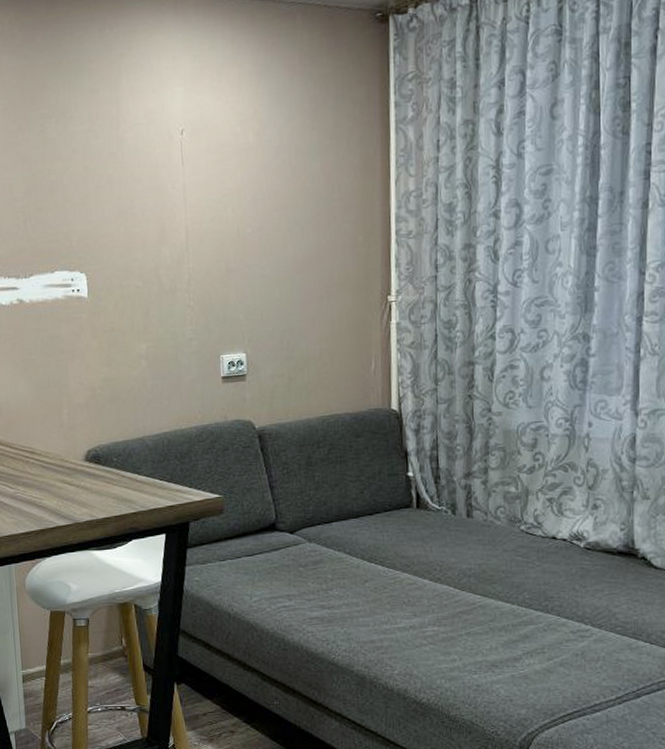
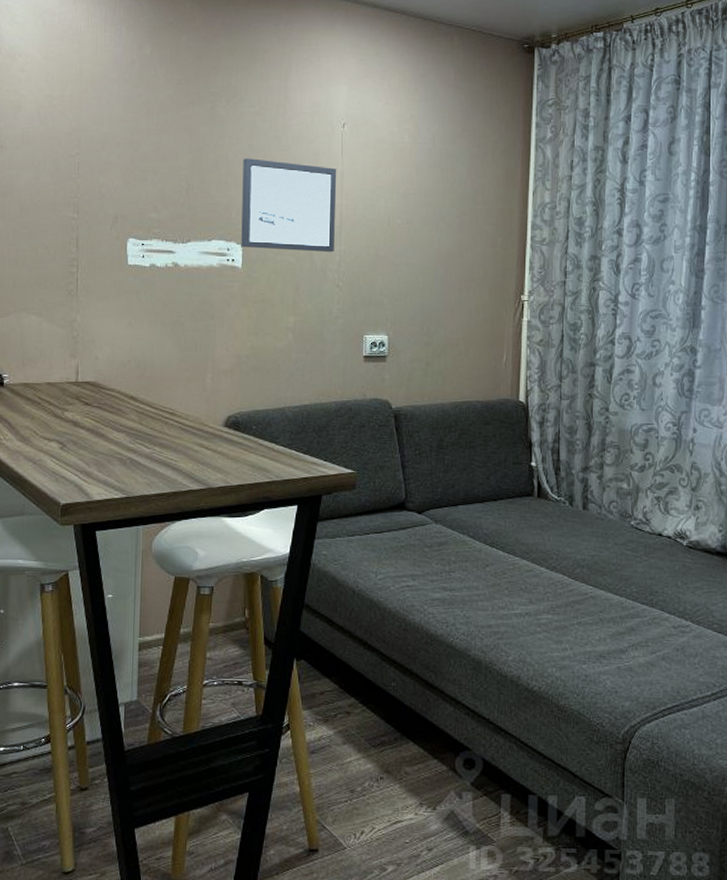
wall art: none [79,180,182,276] -> present [241,158,337,253]

